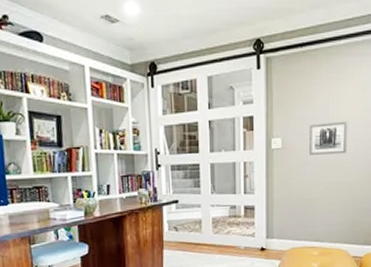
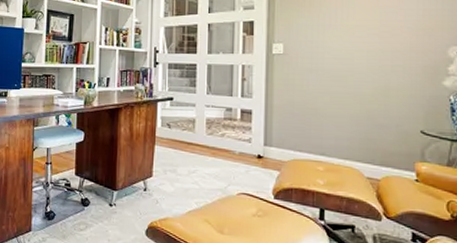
wall art: present [309,121,348,155] -> none [314,30,359,64]

